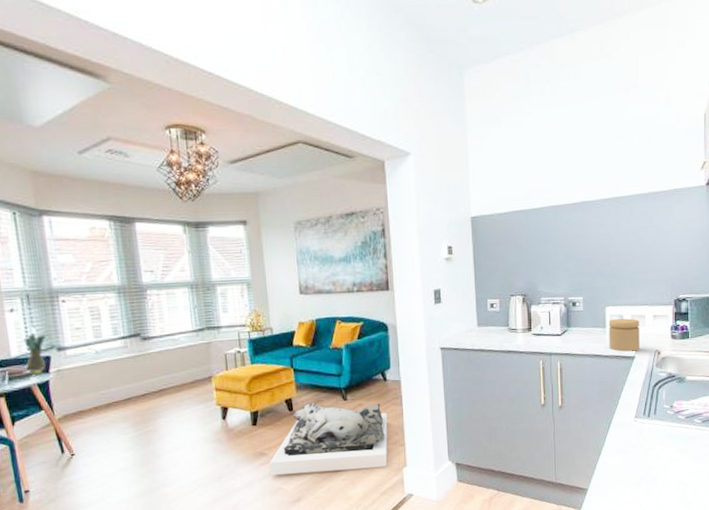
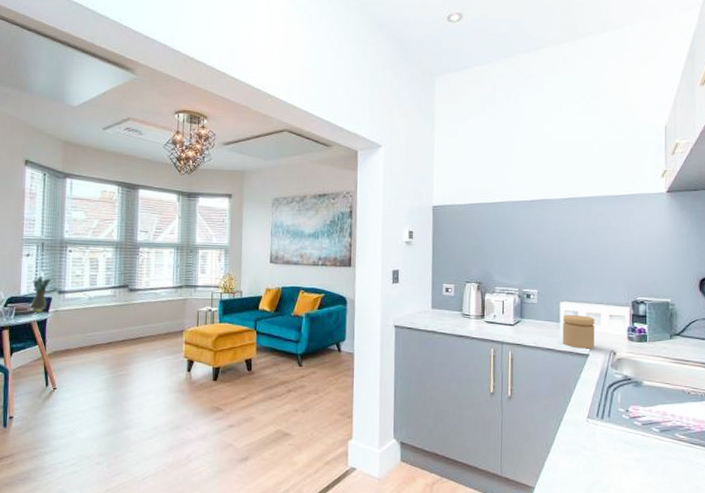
dog bed: present [269,403,388,475] -> none [223,365,338,437]

